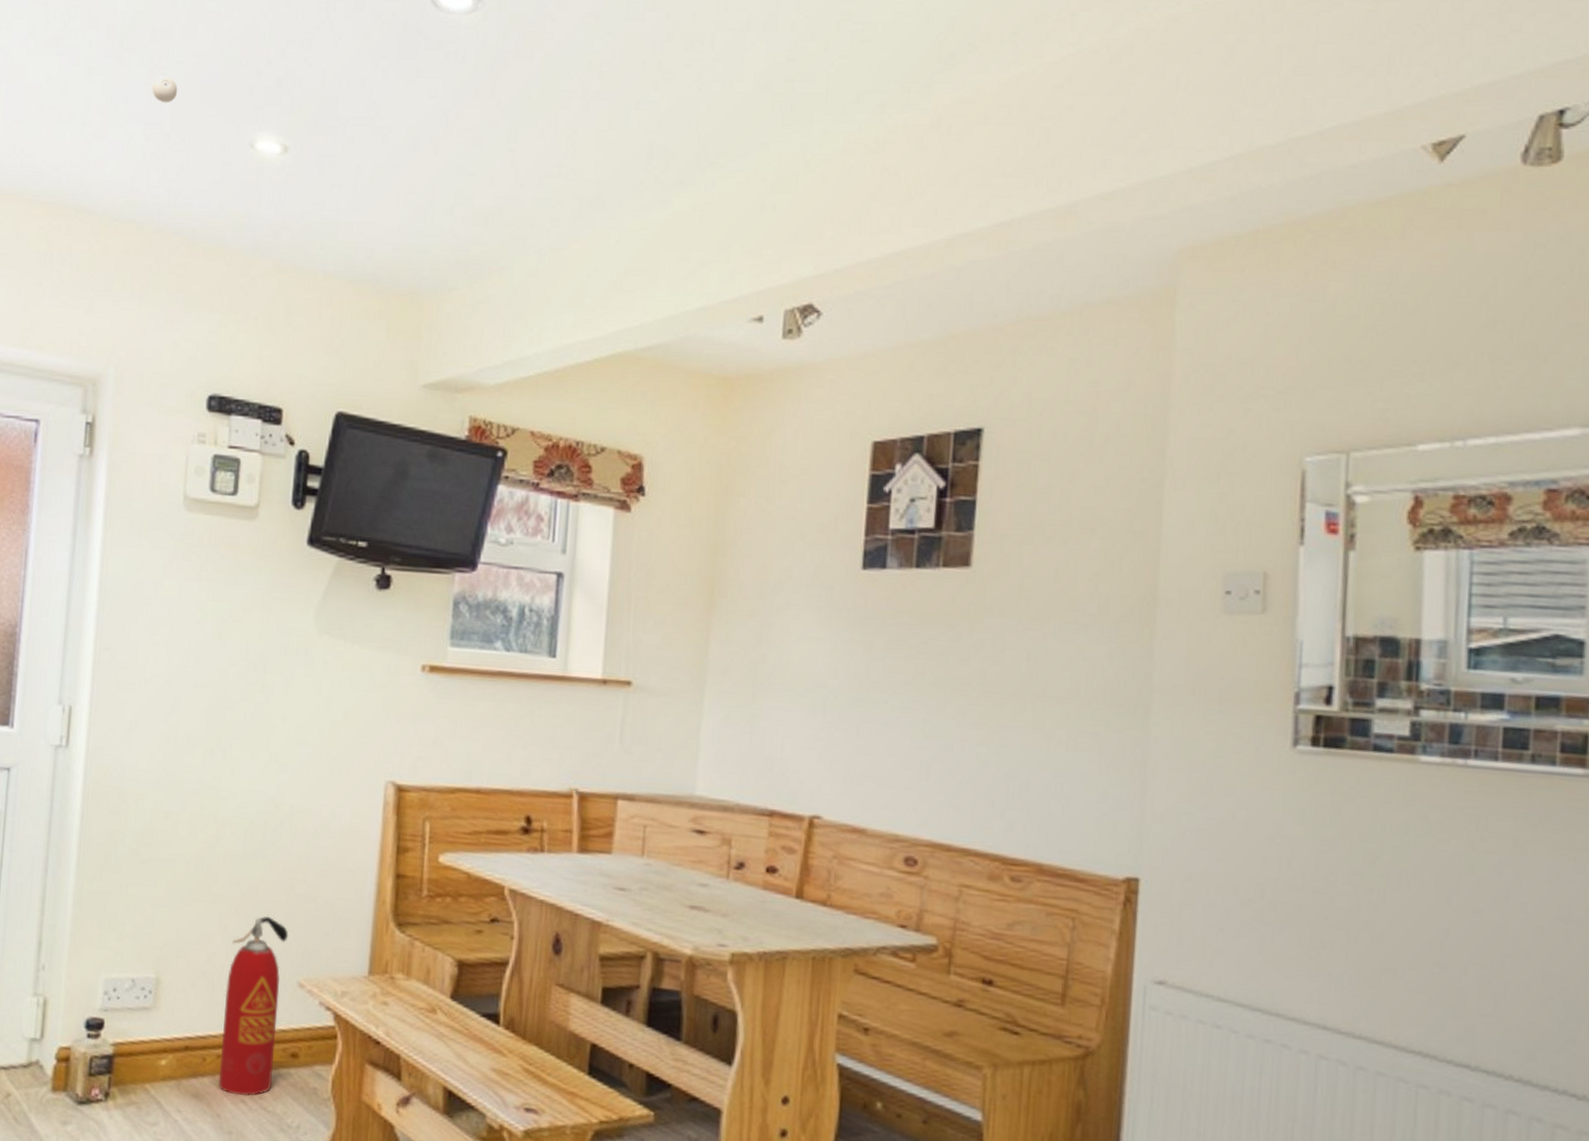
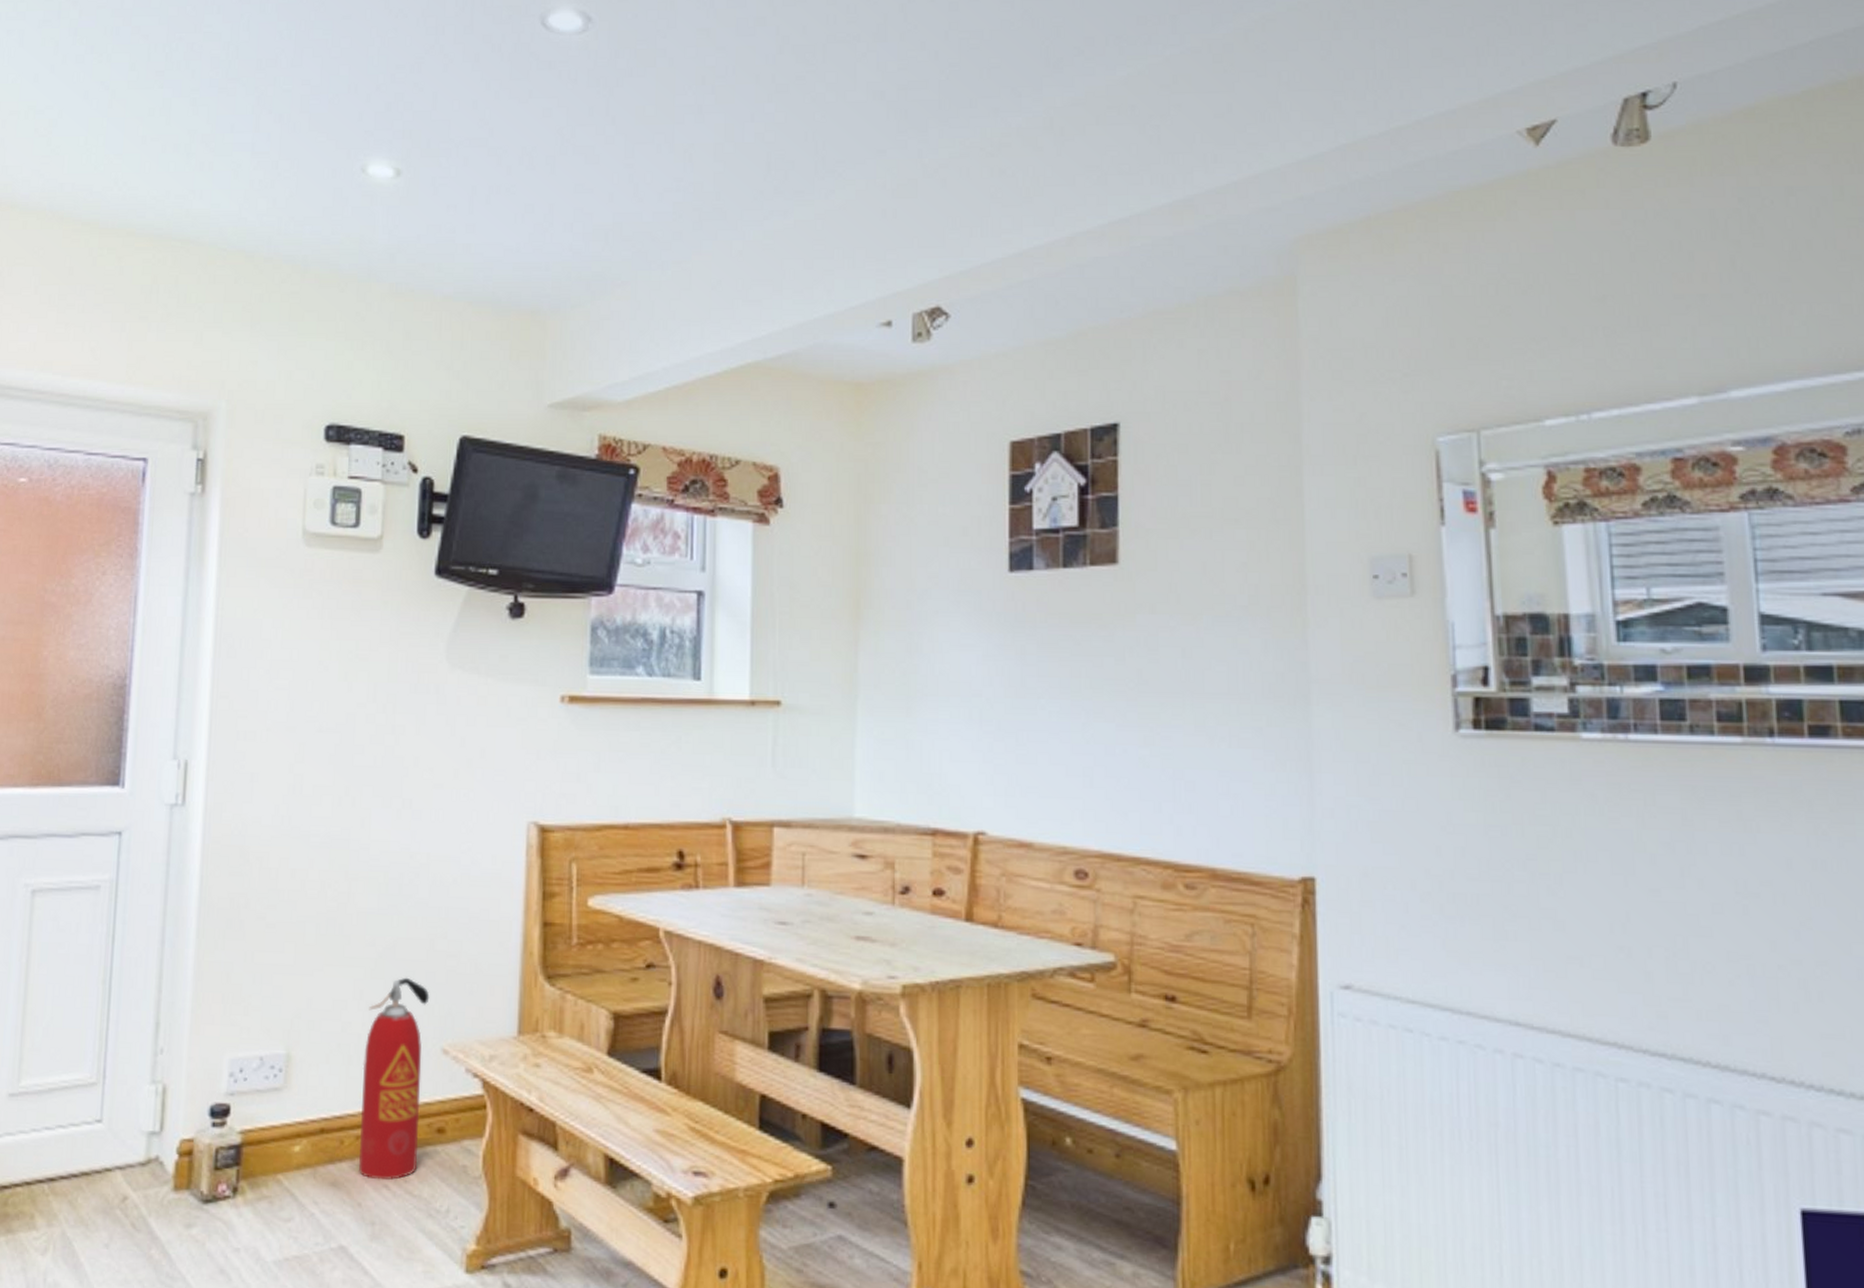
eyeball: present [152,76,178,103] -> none [259,105,286,131]

